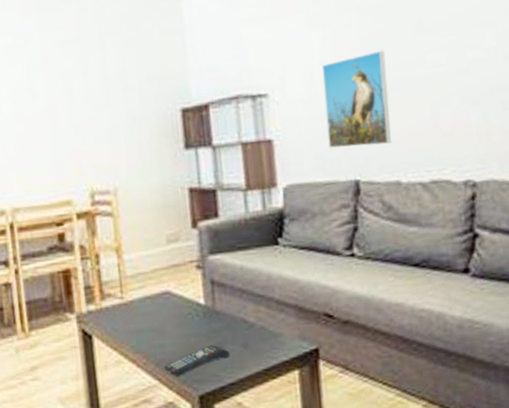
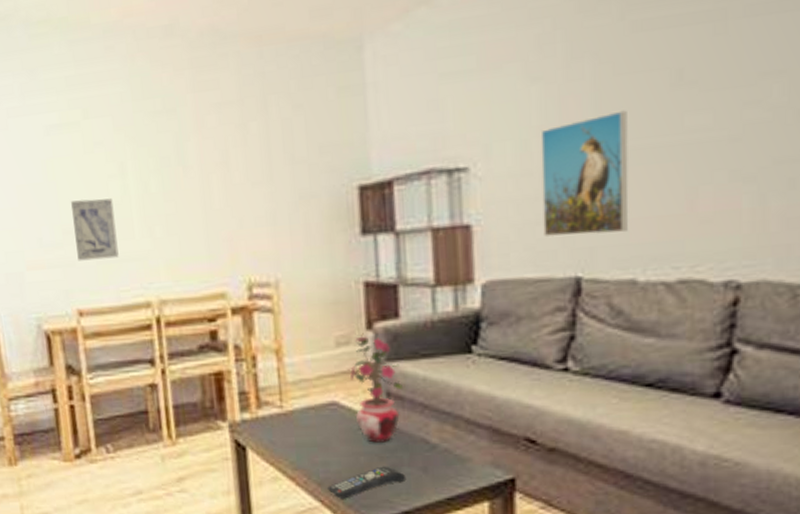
potted plant: none [177,231,225,325] -> present [347,333,404,443]

